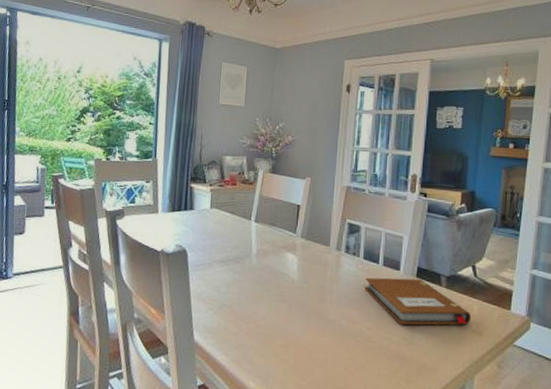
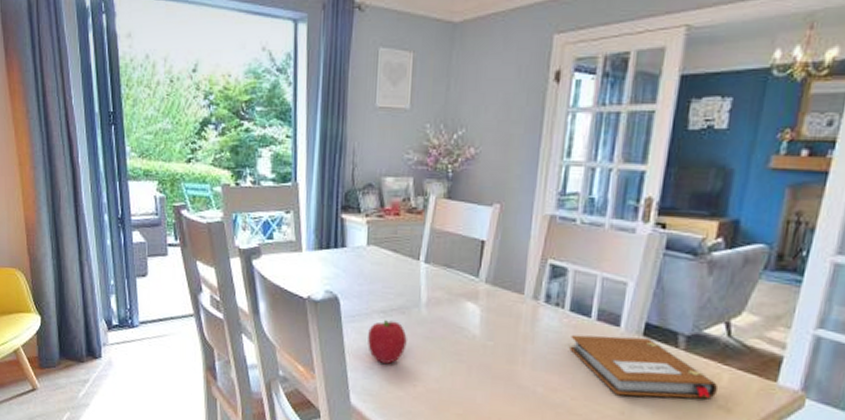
fruit: none [209,269,241,306] -> present [368,320,407,365]

